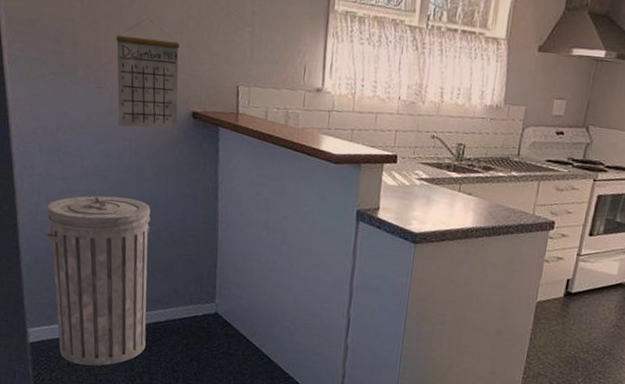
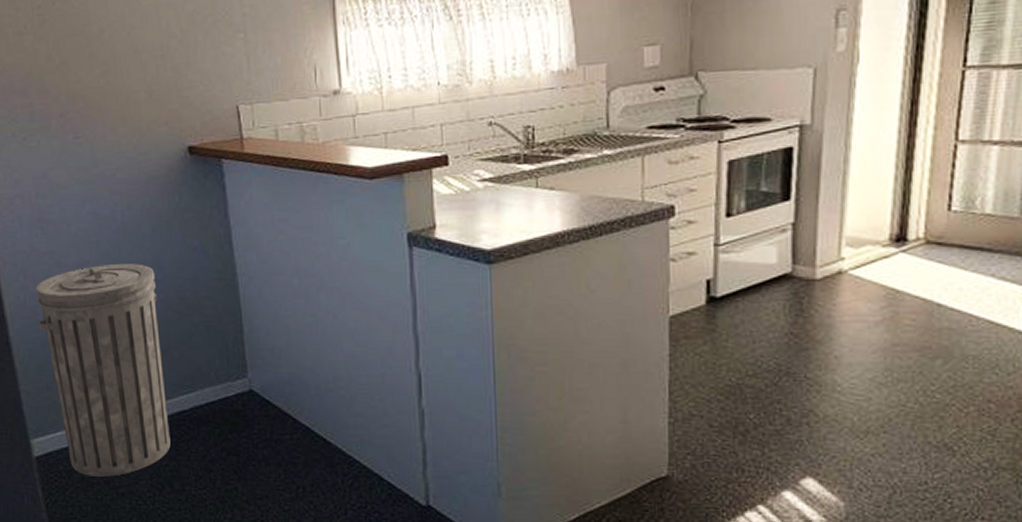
calendar: present [116,17,180,129] -> none [89,45,172,179]

